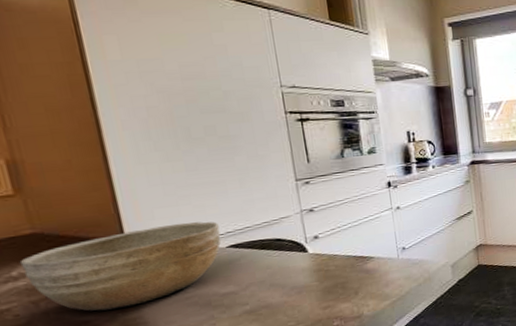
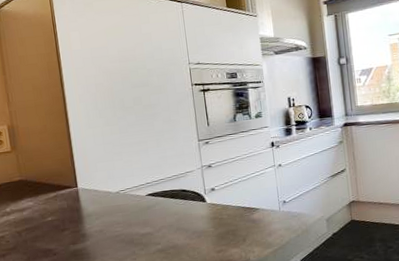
bowl: present [19,221,221,312] -> none [11,174,142,242]

